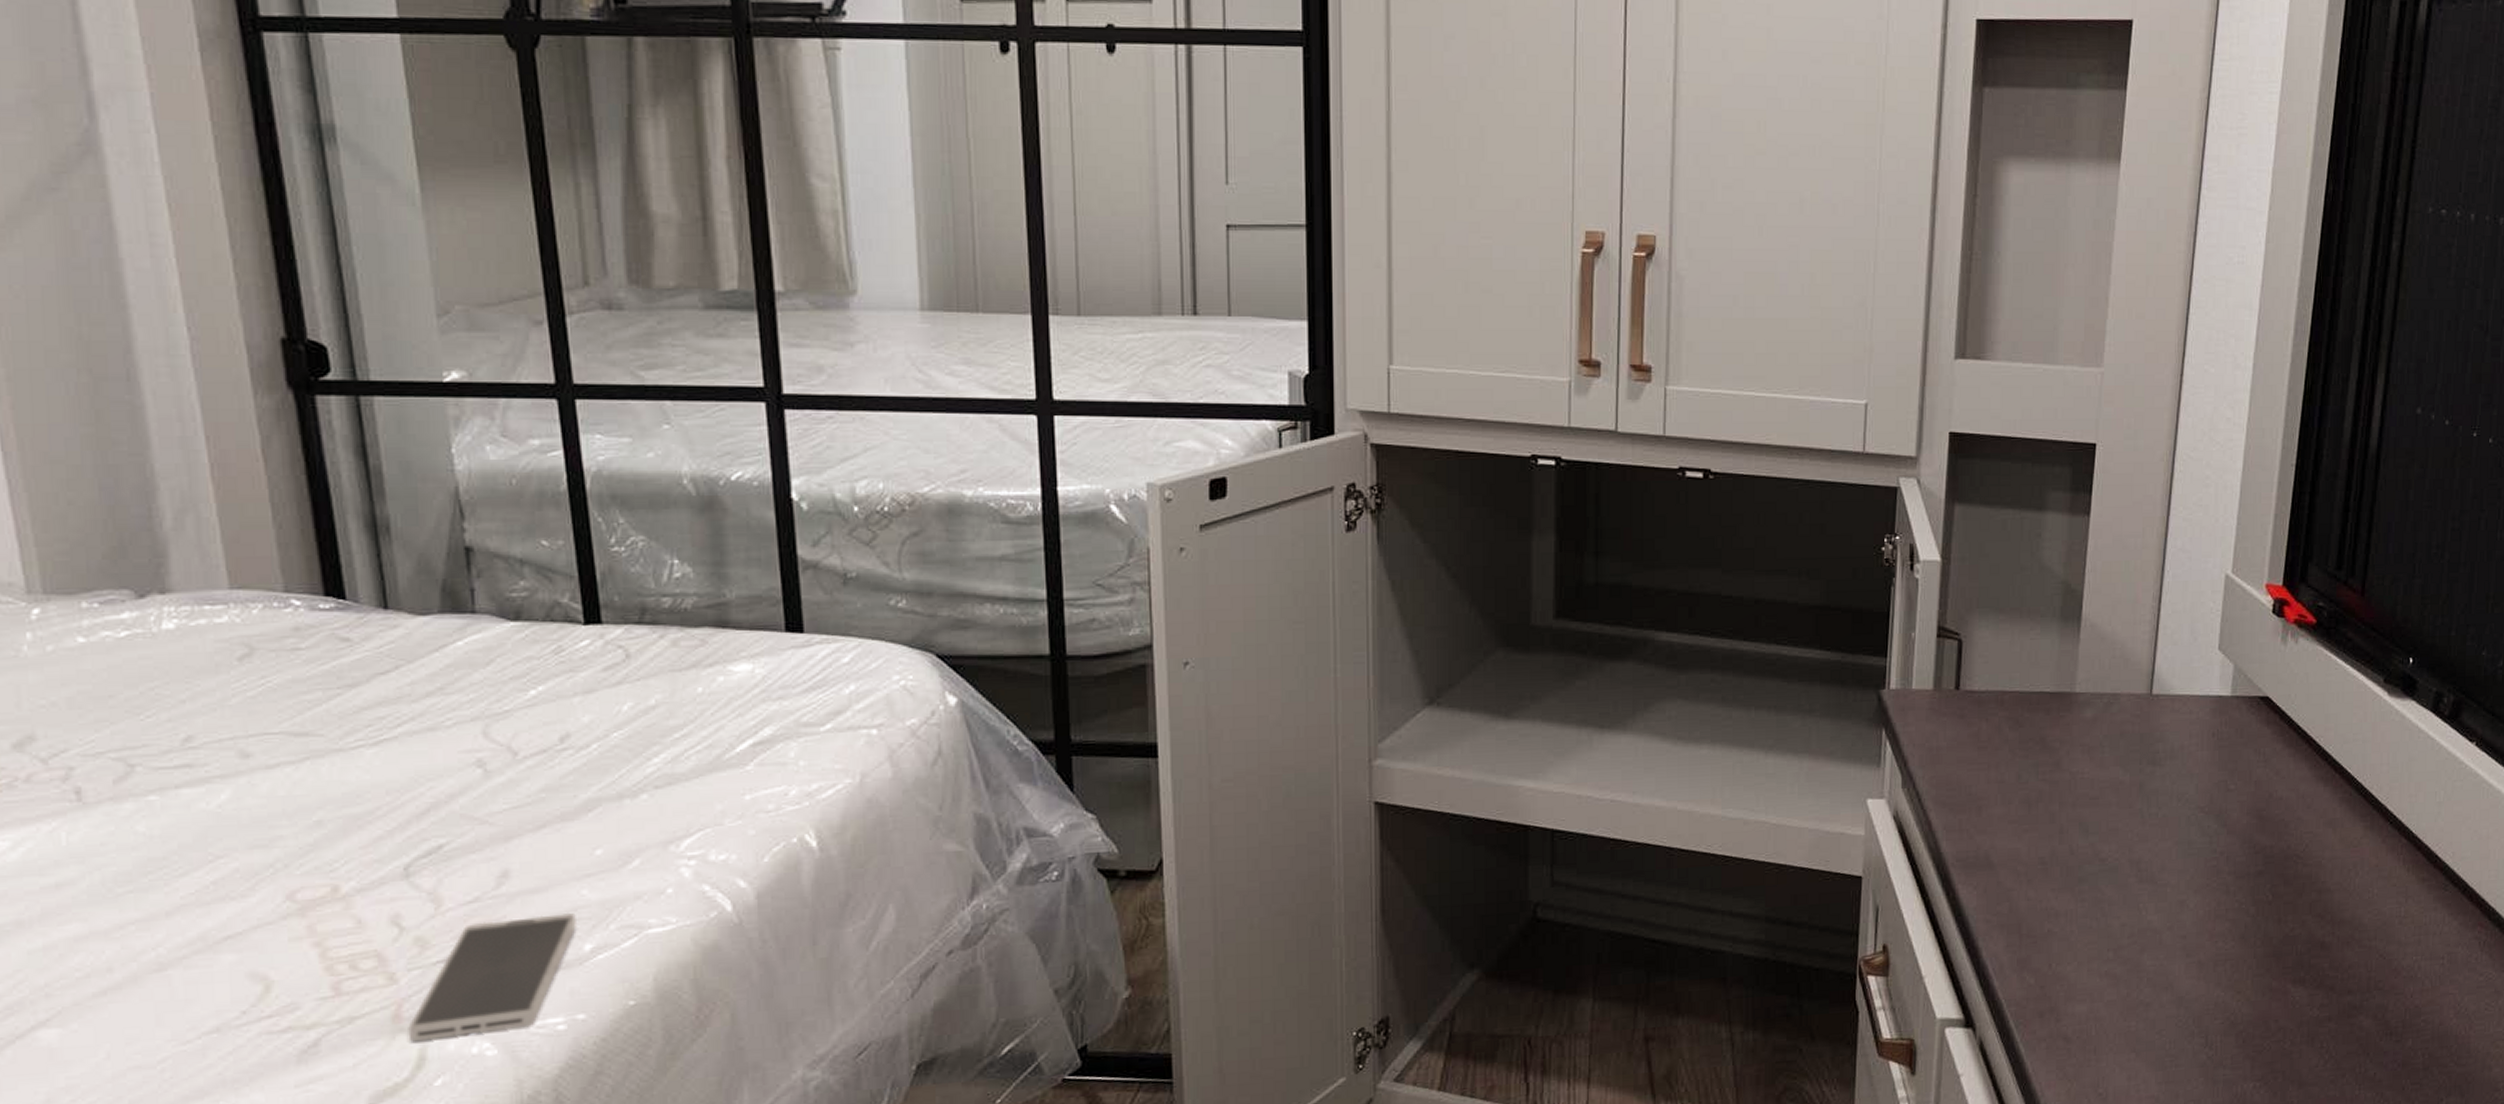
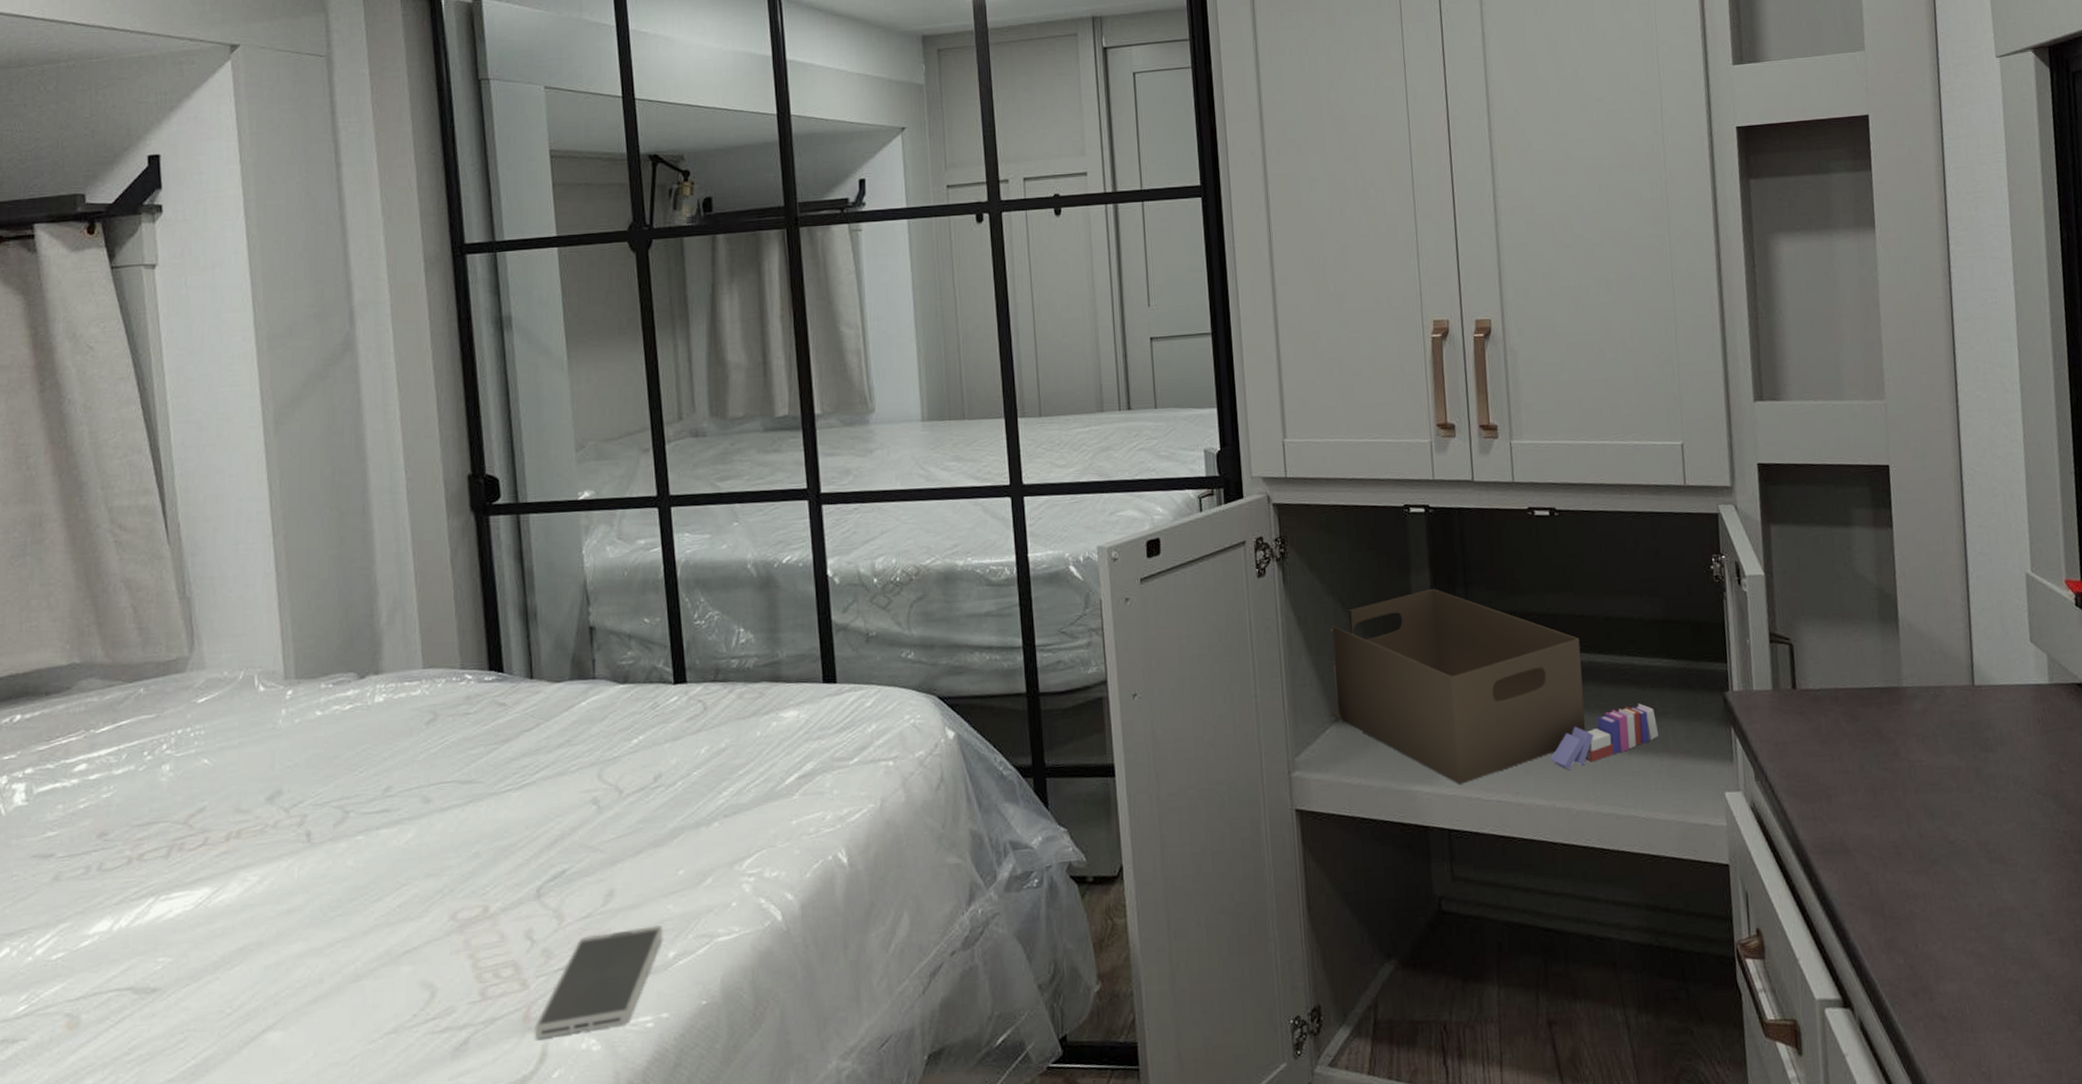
storage basket: none [1424,557,1723,781] -> present [1330,589,1586,785]
books: none [1676,698,1801,770] -> present [1550,703,1658,771]

